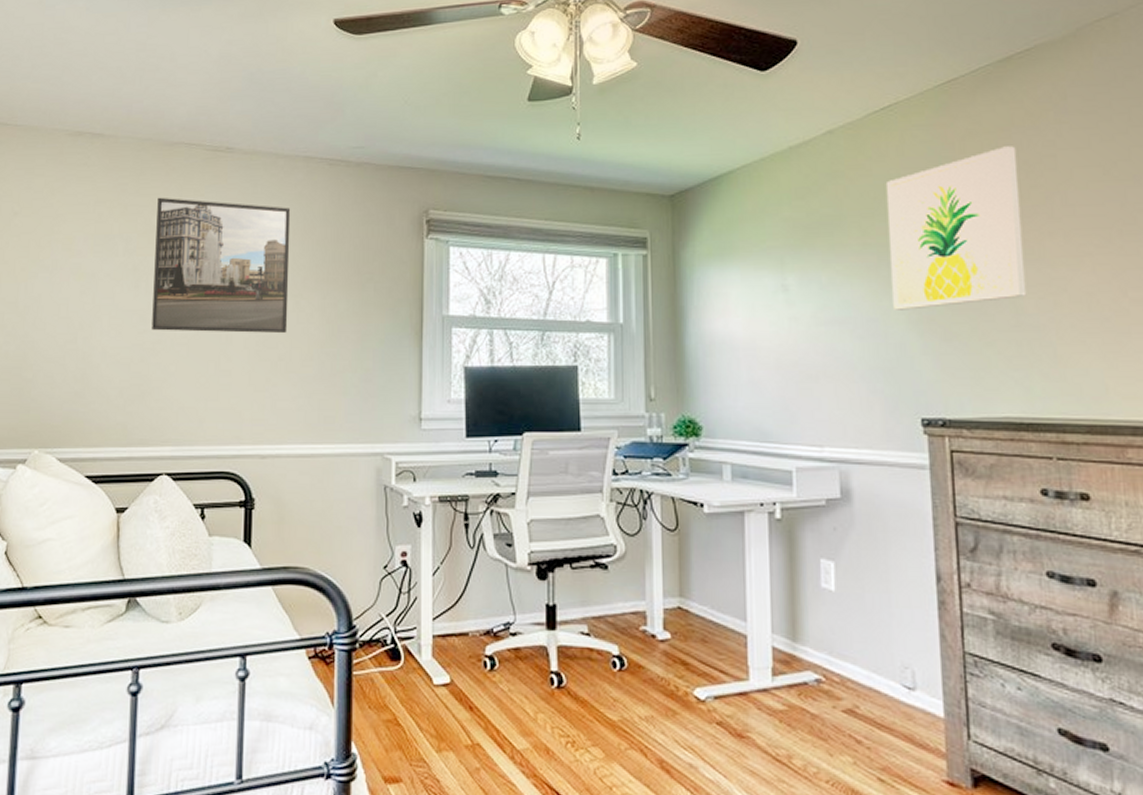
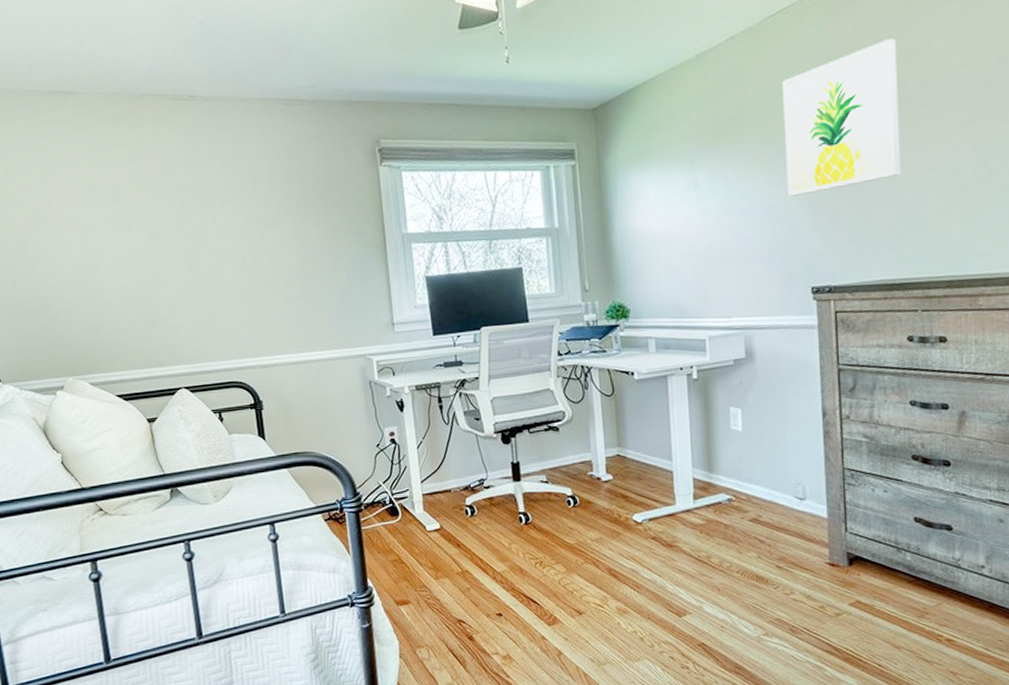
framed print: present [152,197,291,334] -> none [134,147,269,268]

